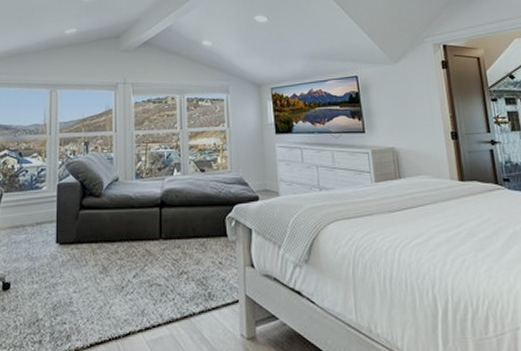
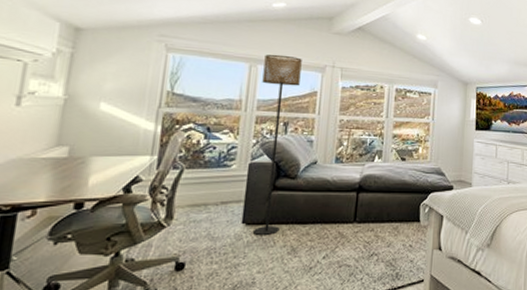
floor lamp: none [62,77,95,254] -> present [252,54,302,235]

